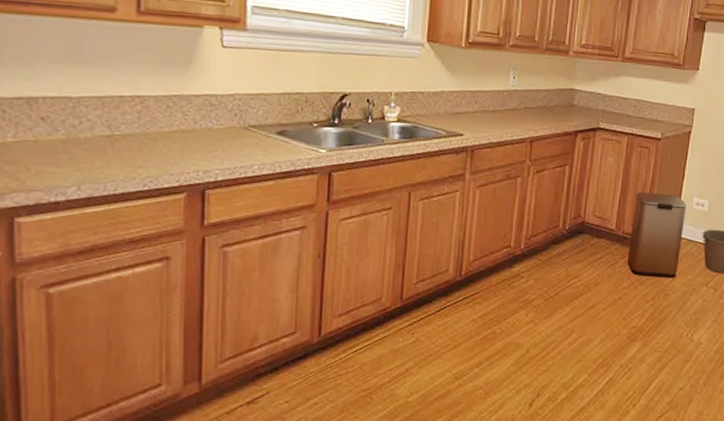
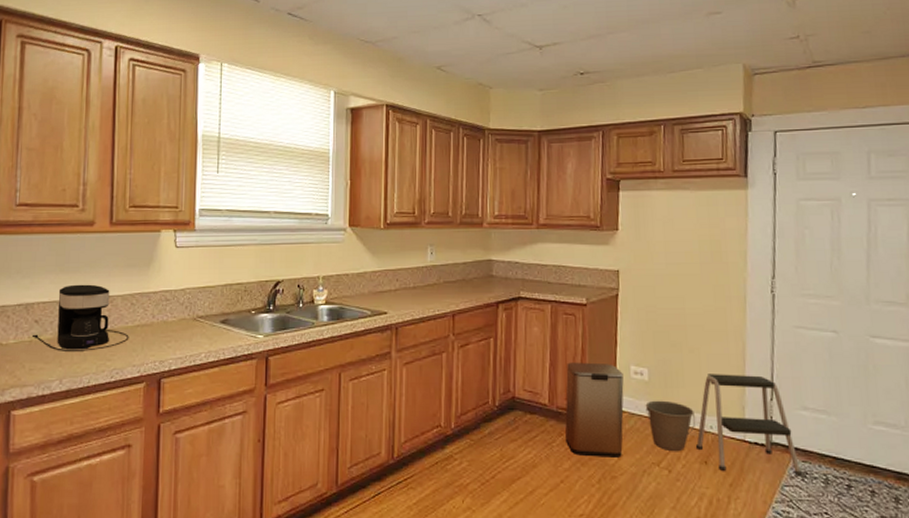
coffee maker: none [37,79,165,156] -> present [31,284,129,351]

